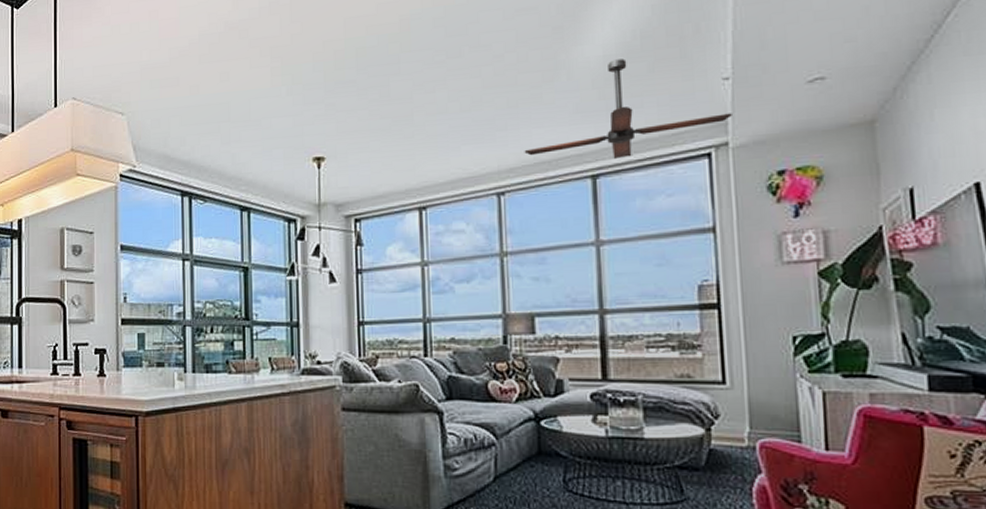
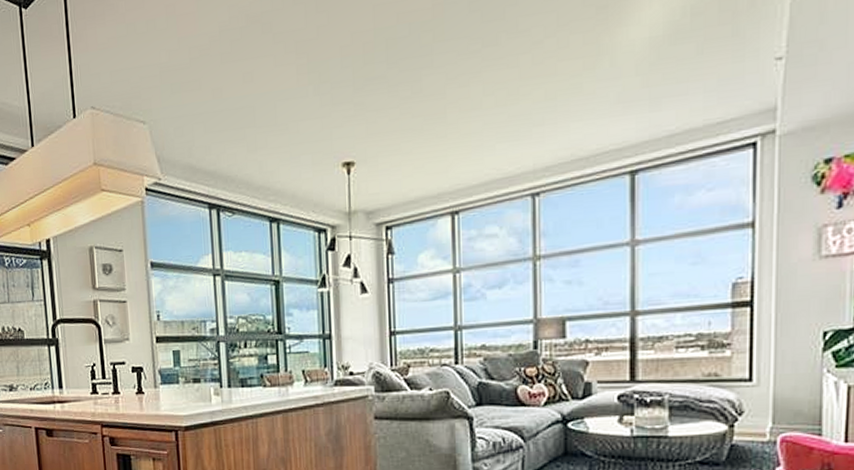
ceiling fan: present [524,58,732,160] -> none [561,40,782,153]

